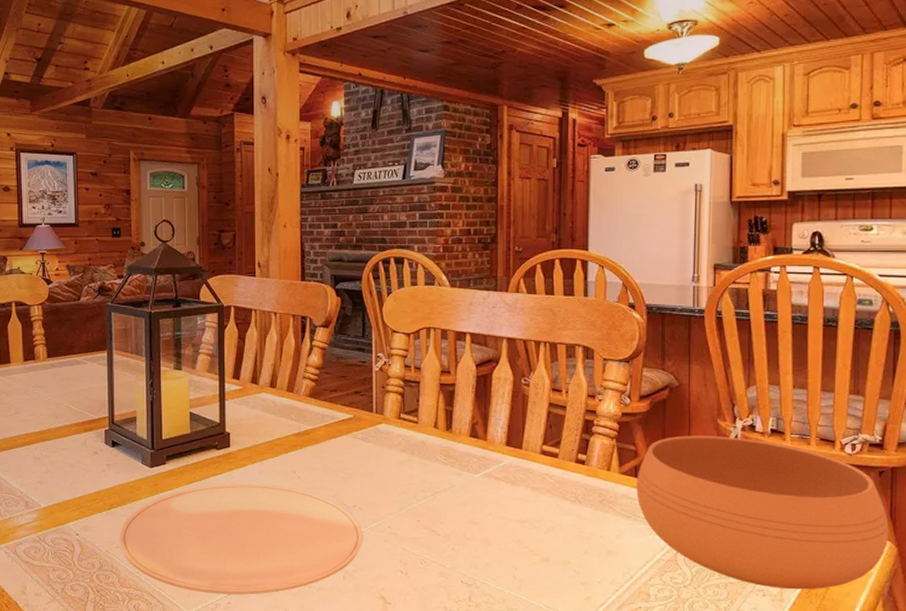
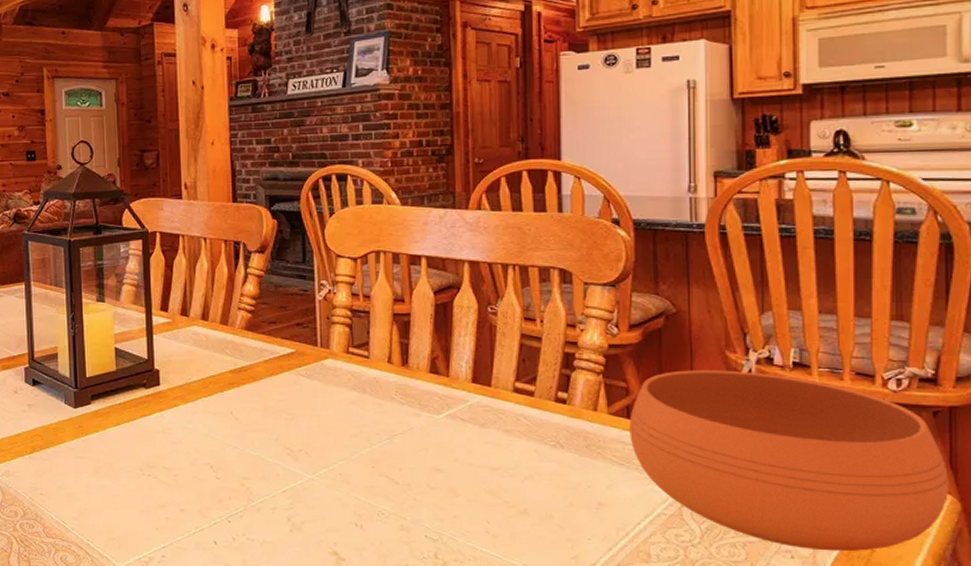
plate: present [119,483,363,595] -> none [42,425,311,548]

